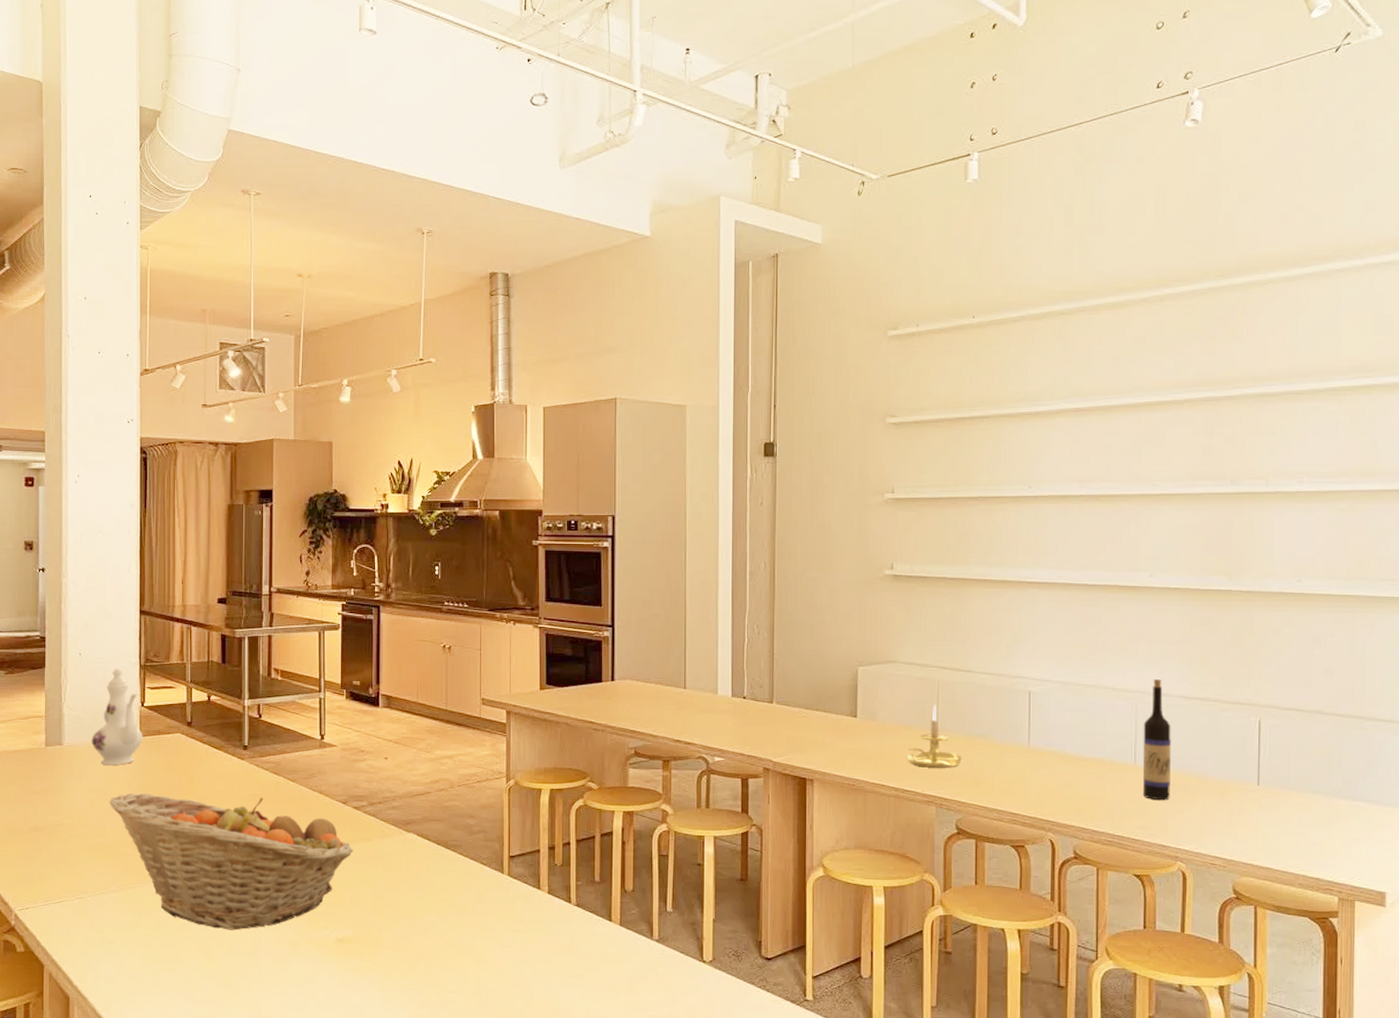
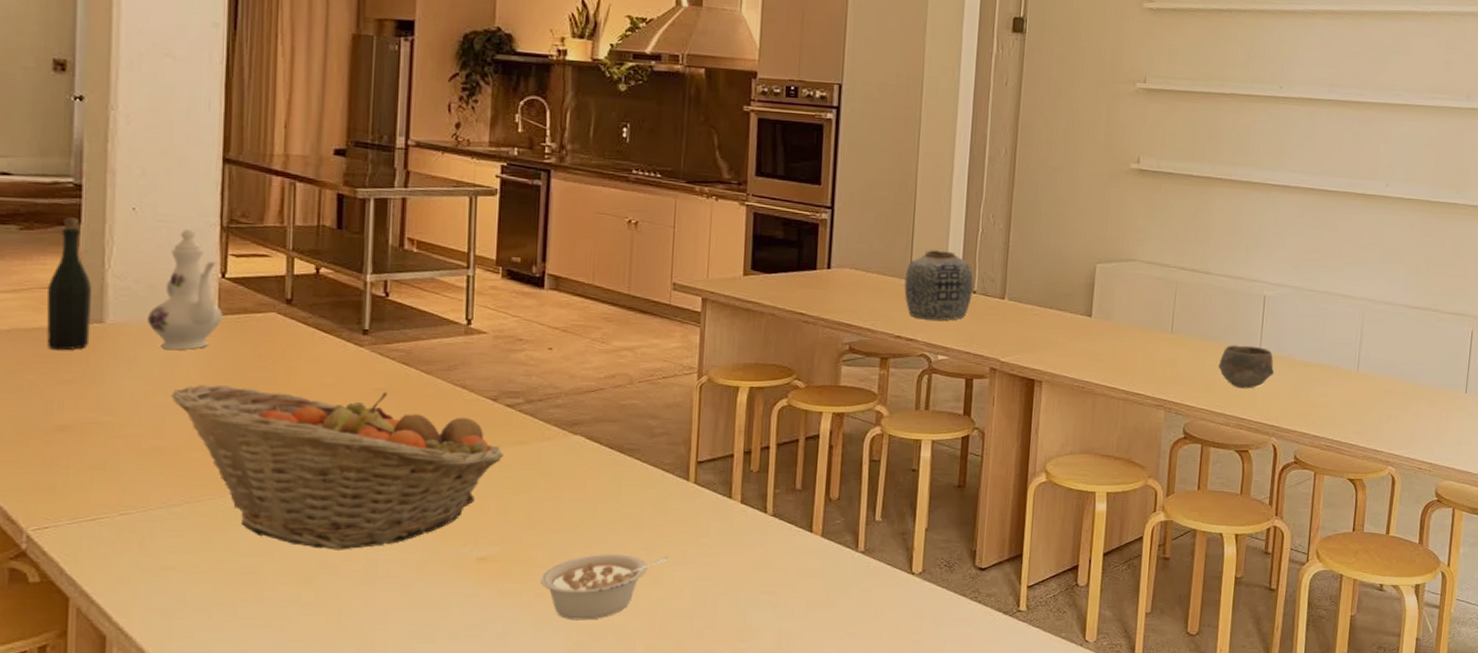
bottle: none [25,663,53,768] -> present [47,217,91,351]
legume: none [387,937,490,996] -> present [540,553,669,620]
vase: none [680,659,743,725] -> present [904,249,973,321]
candle holder: present [907,704,962,768] -> none [1140,306,1194,372]
bowl: none [987,741,1046,784] -> present [1218,345,1275,389]
wine bottle: present [1142,679,1171,801] -> none [1363,288,1394,407]

